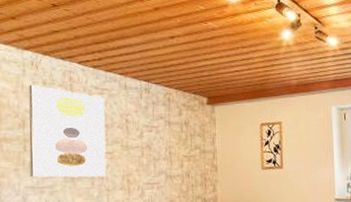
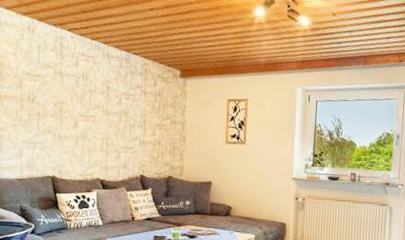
wall art: present [29,84,107,178] -> none [25,48,90,138]

